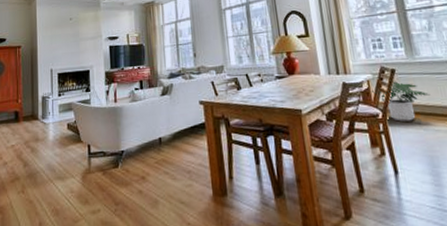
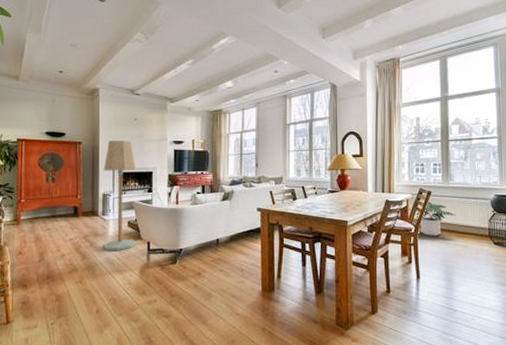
floor lamp: none [41,41,77,156] -> present [103,141,136,250]

